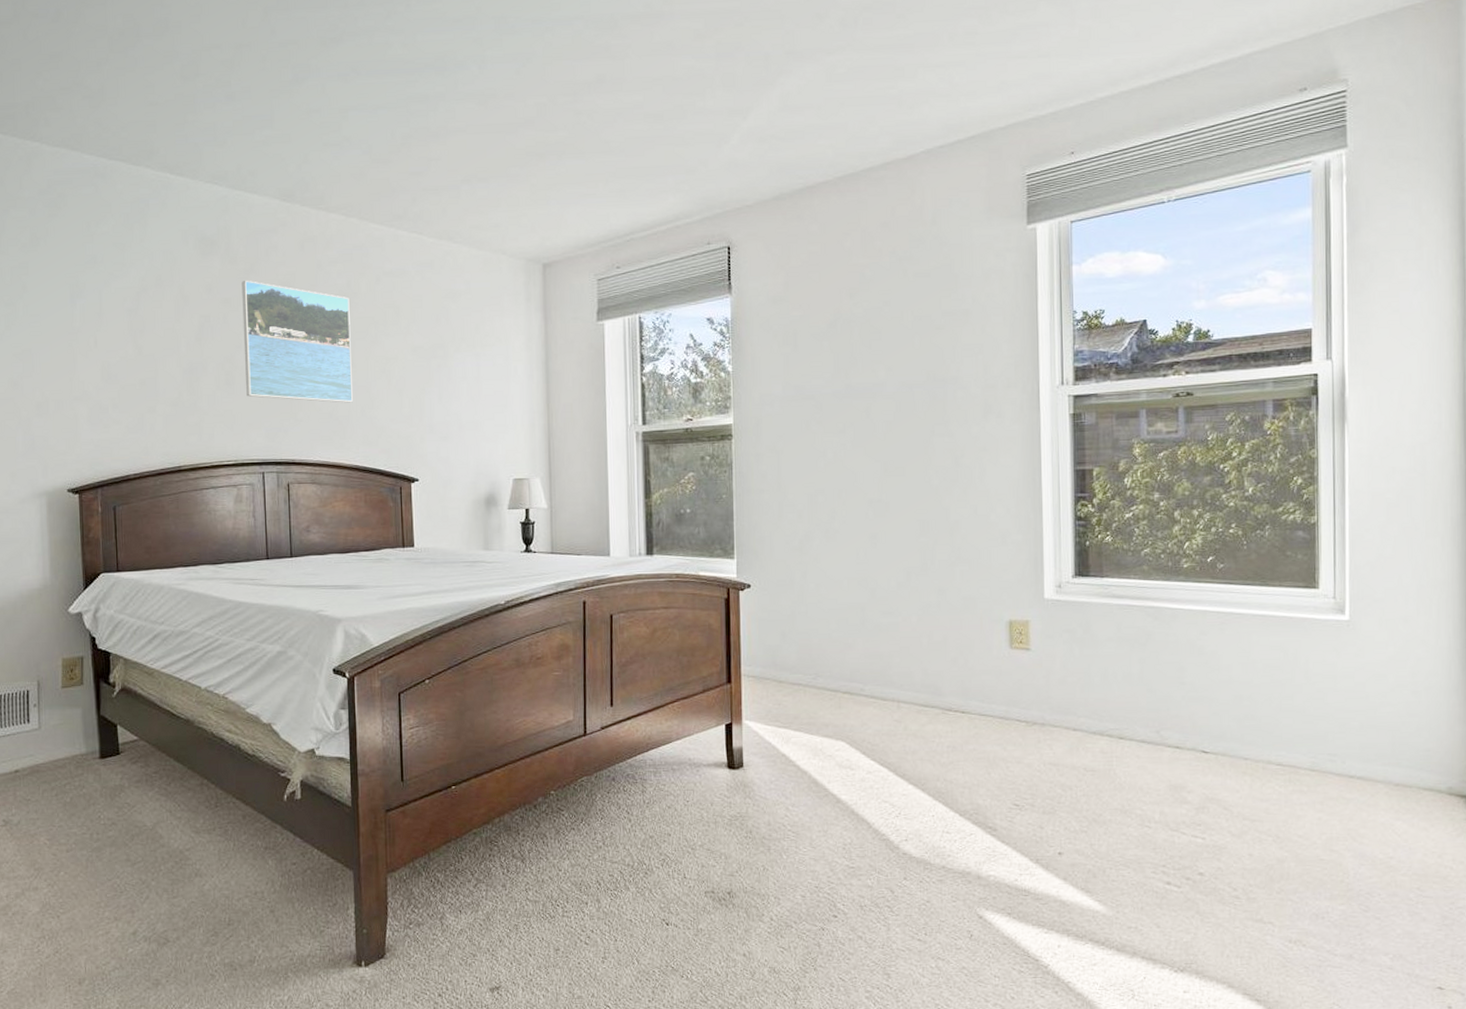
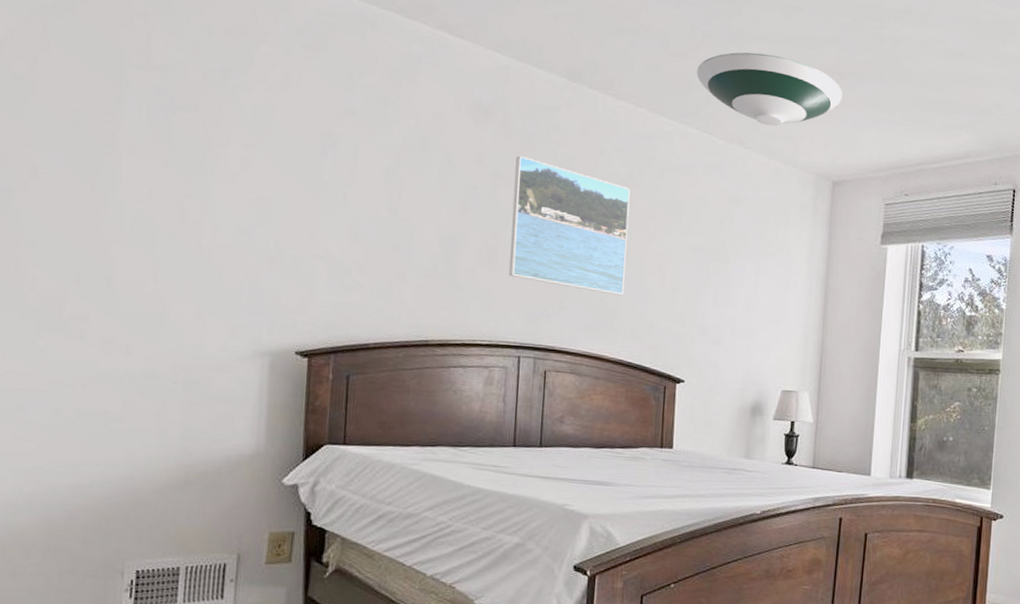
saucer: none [400,146,544,217] -> present [696,52,843,127]

